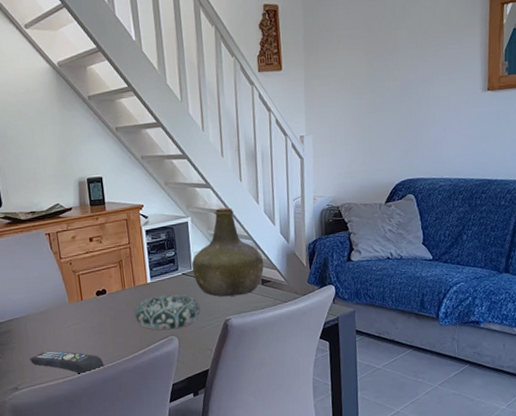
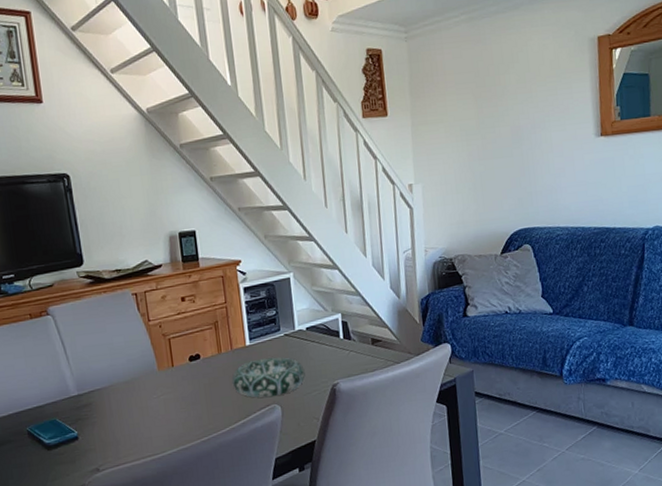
remote control: present [30,351,105,375] -> none [113,425,199,452]
bottle: present [191,207,264,297] -> none [294,261,374,359]

